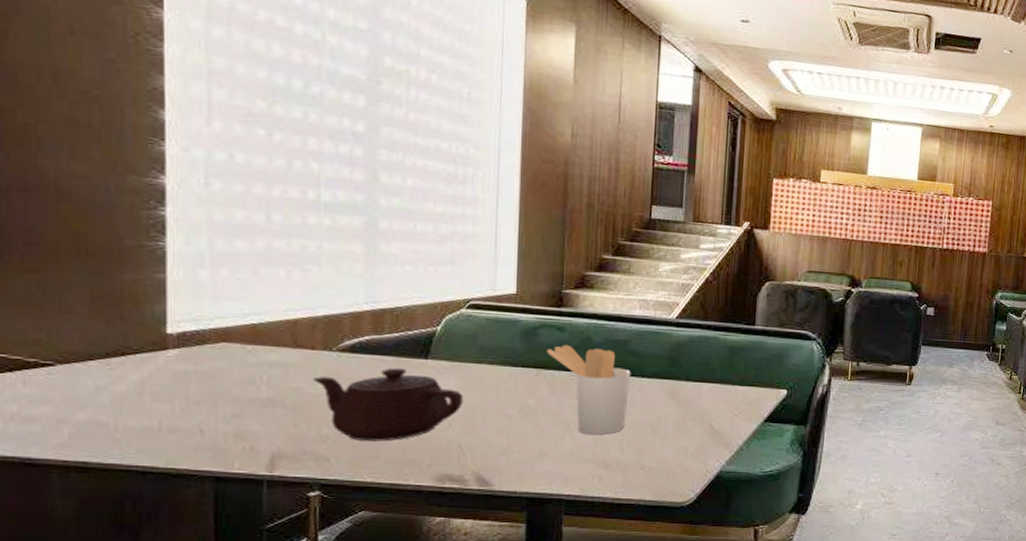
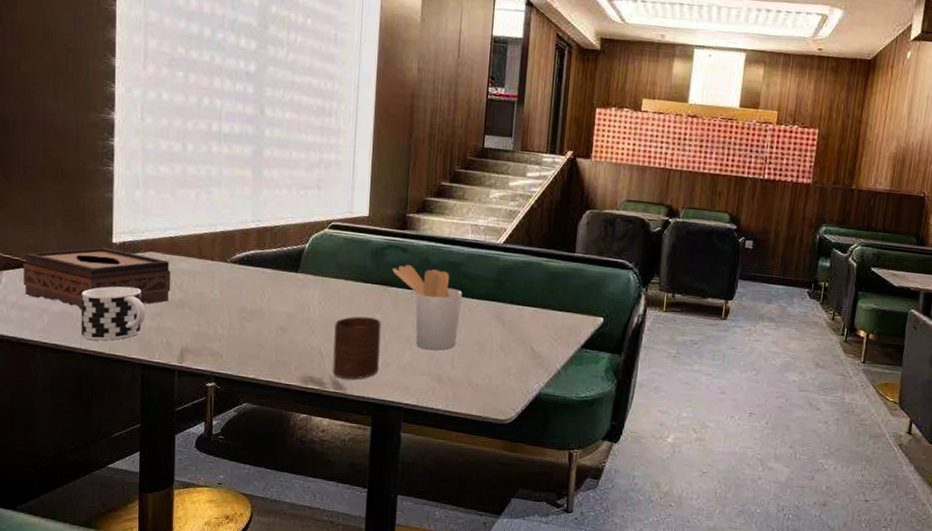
tissue box: none [28,339,254,418] -> present [23,247,171,310]
cup: none [120,385,219,453] -> present [81,286,146,341]
teapot: present [312,368,464,441] -> none [212,279,325,344]
cup: none [476,404,535,474] -> present [332,316,381,380]

